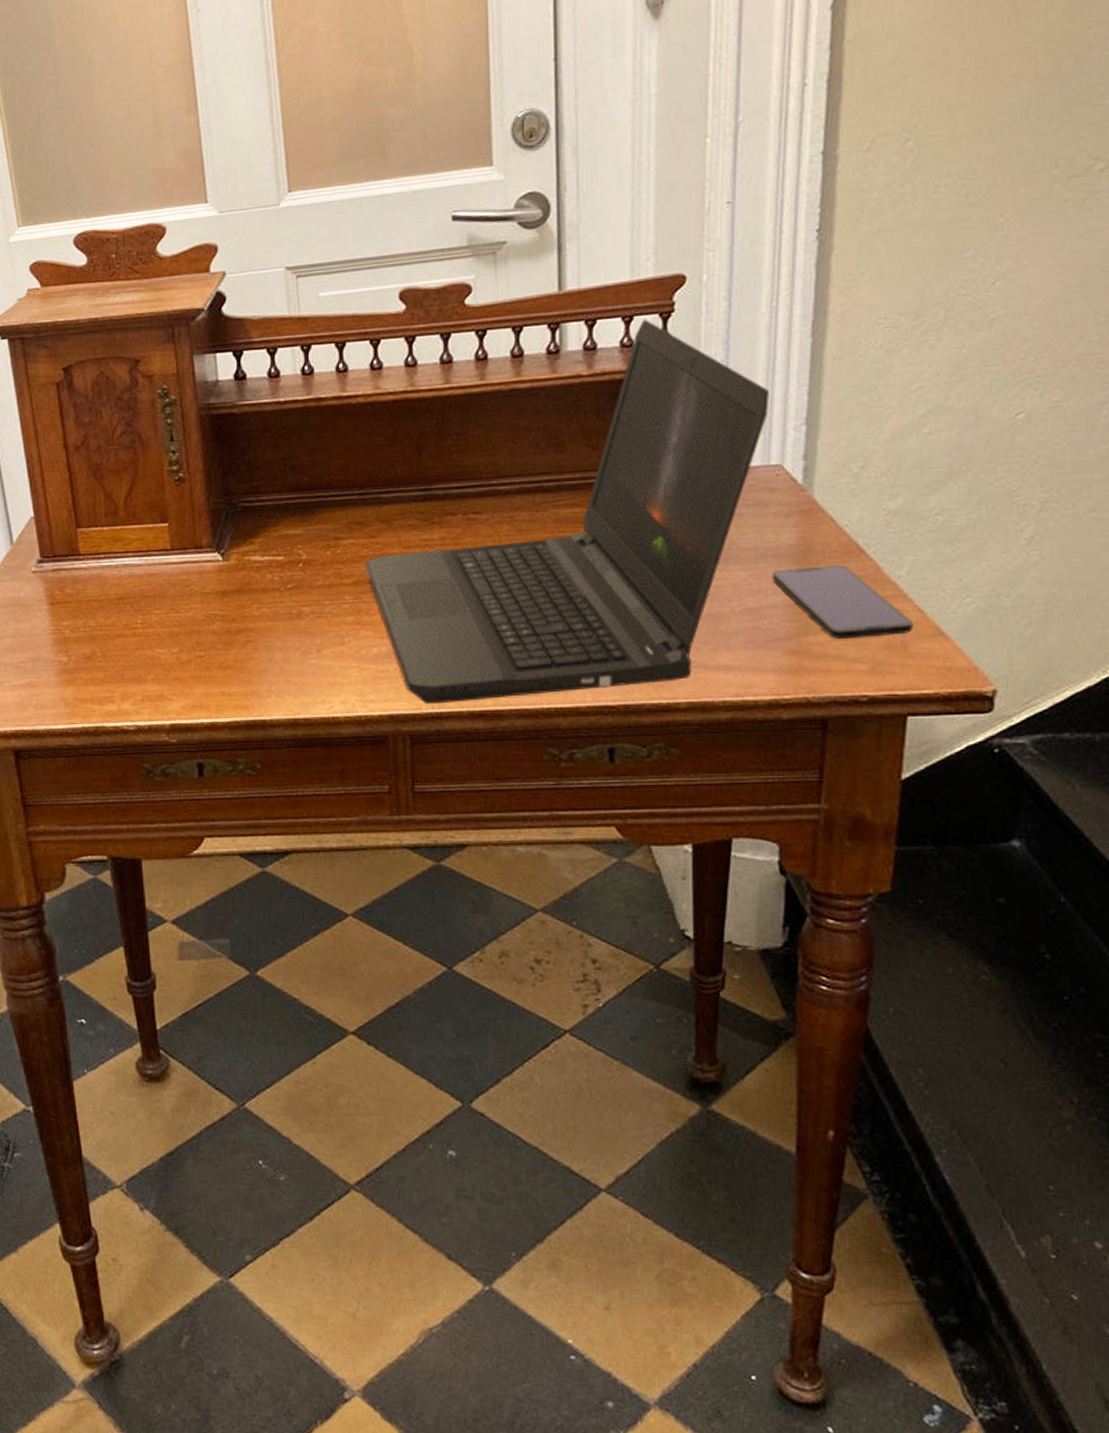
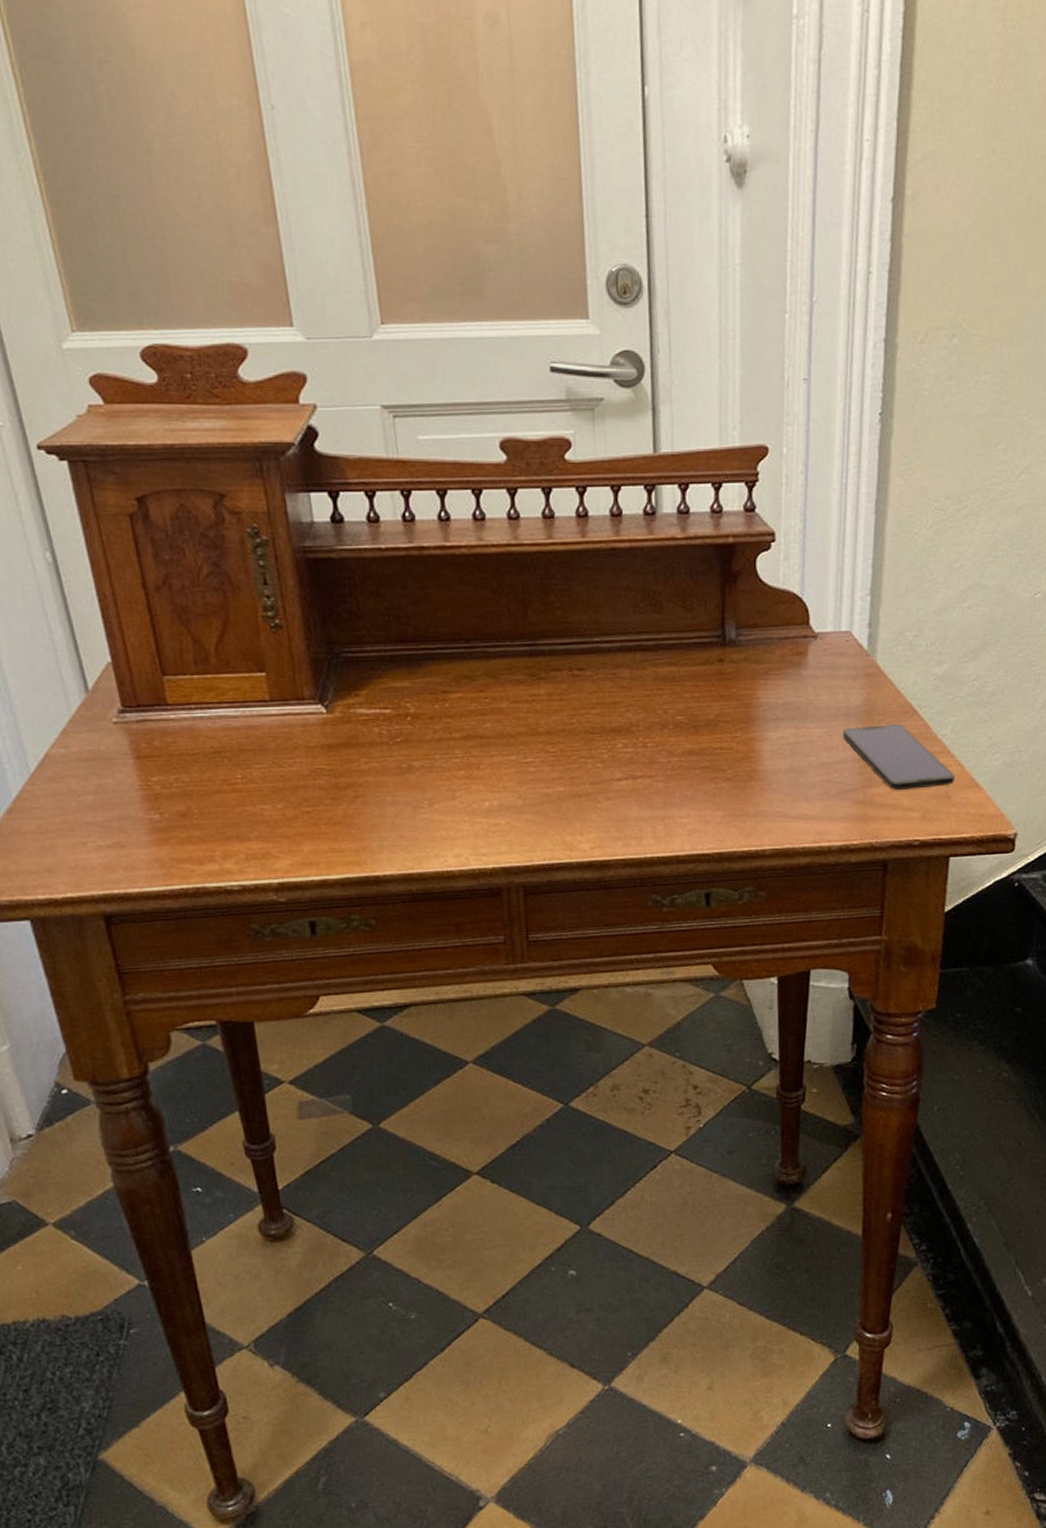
laptop computer: present [365,318,769,703] -> none [474,486,840,855]

